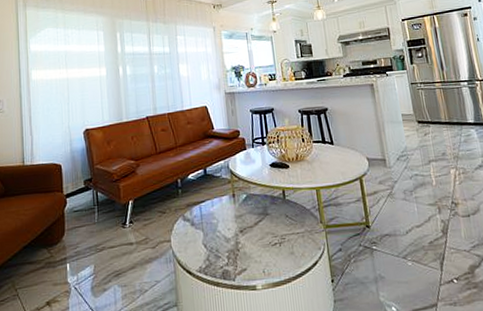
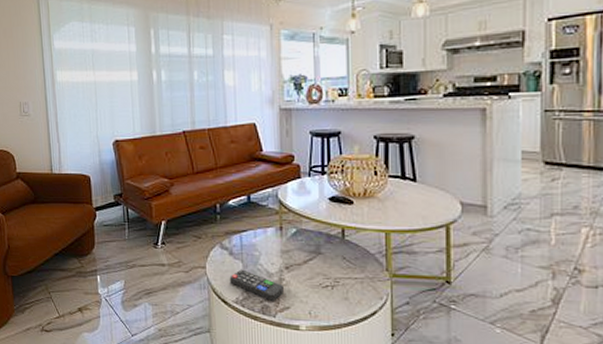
remote control: none [192,238,240,265] -> present [229,269,283,301]

